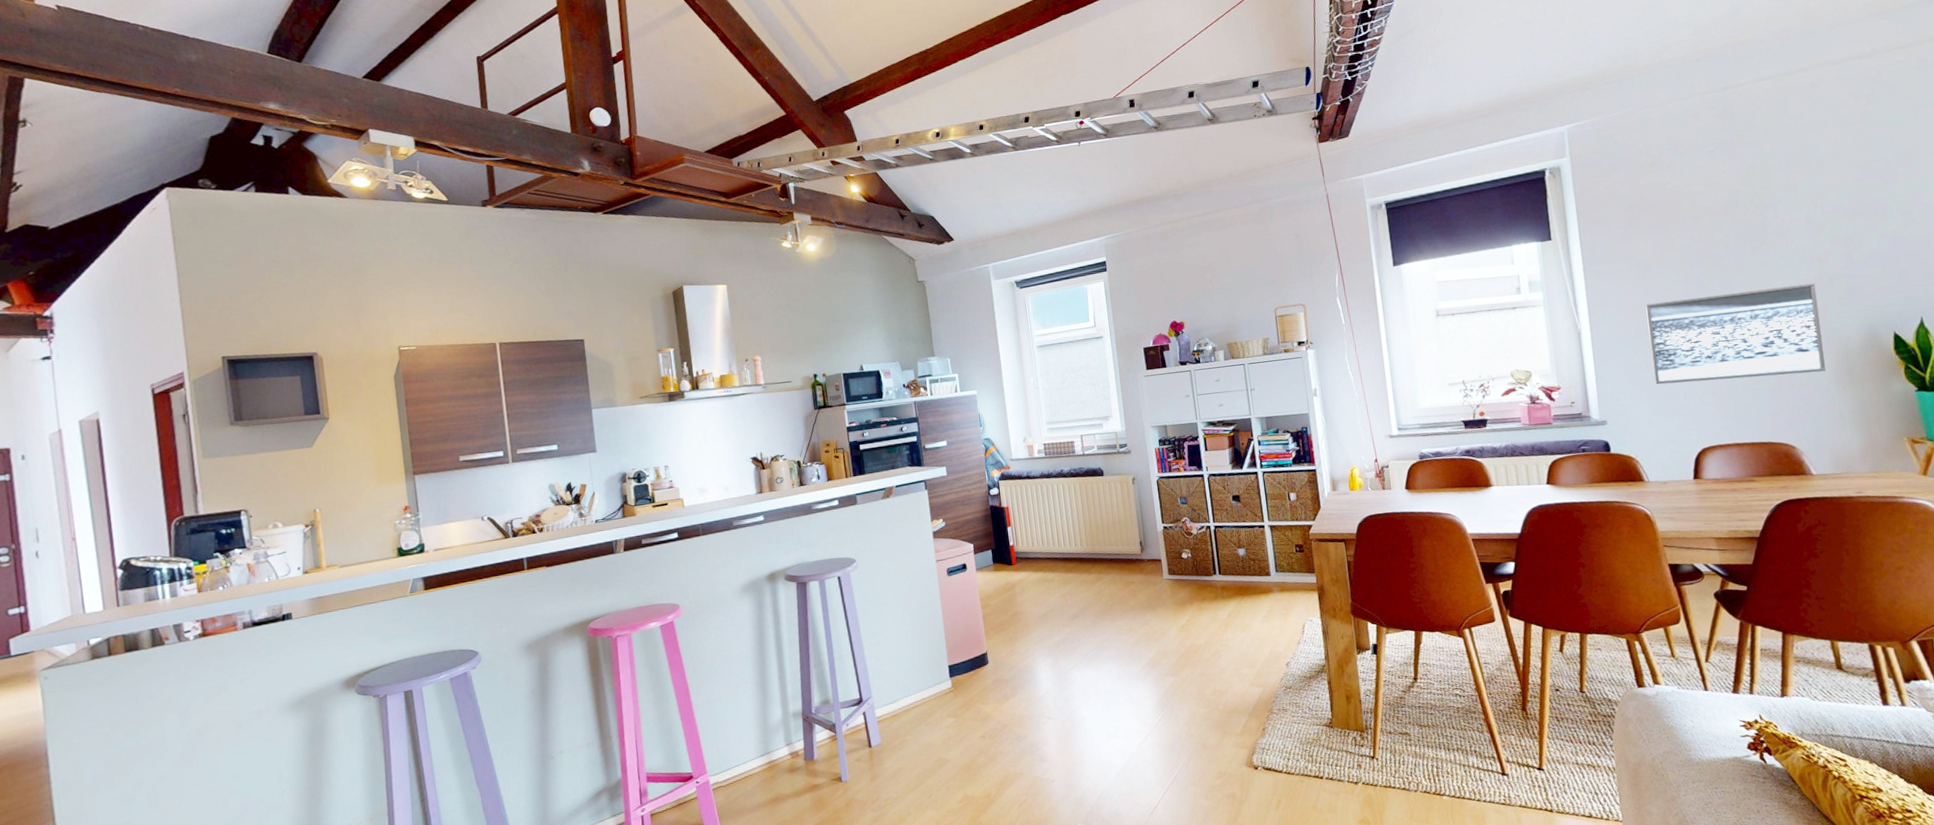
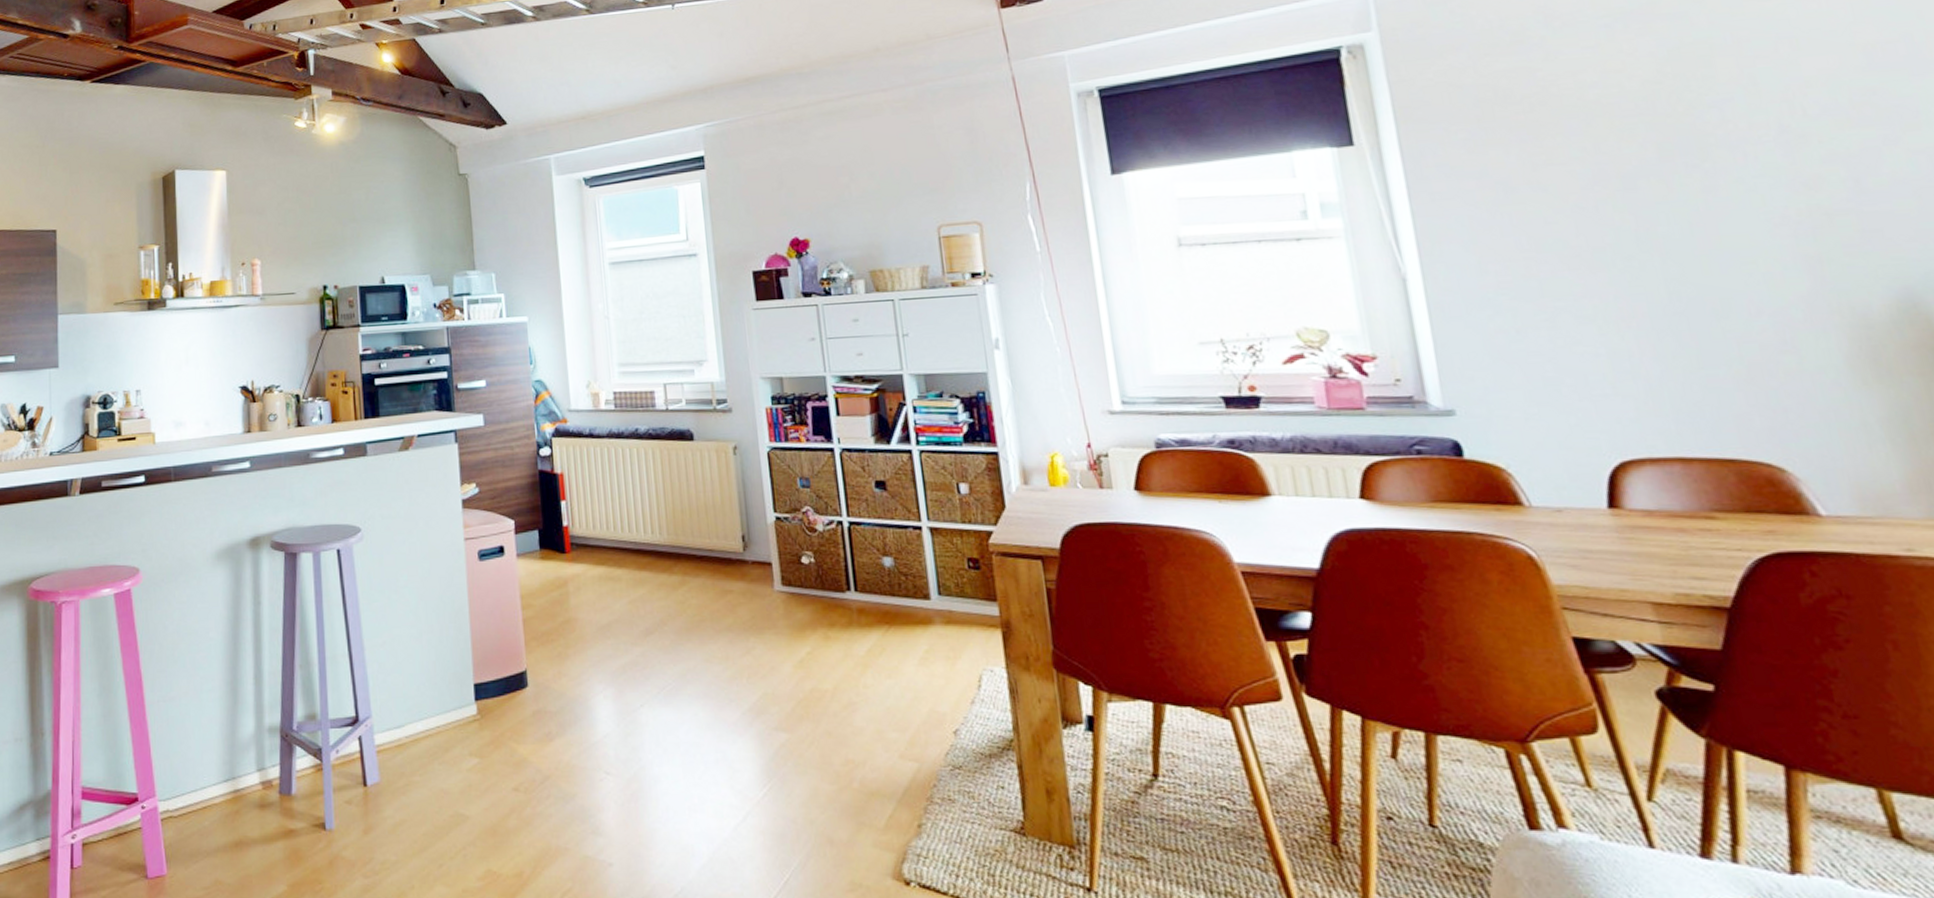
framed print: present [1645,283,1826,385] -> none [1511,221,1832,361]

